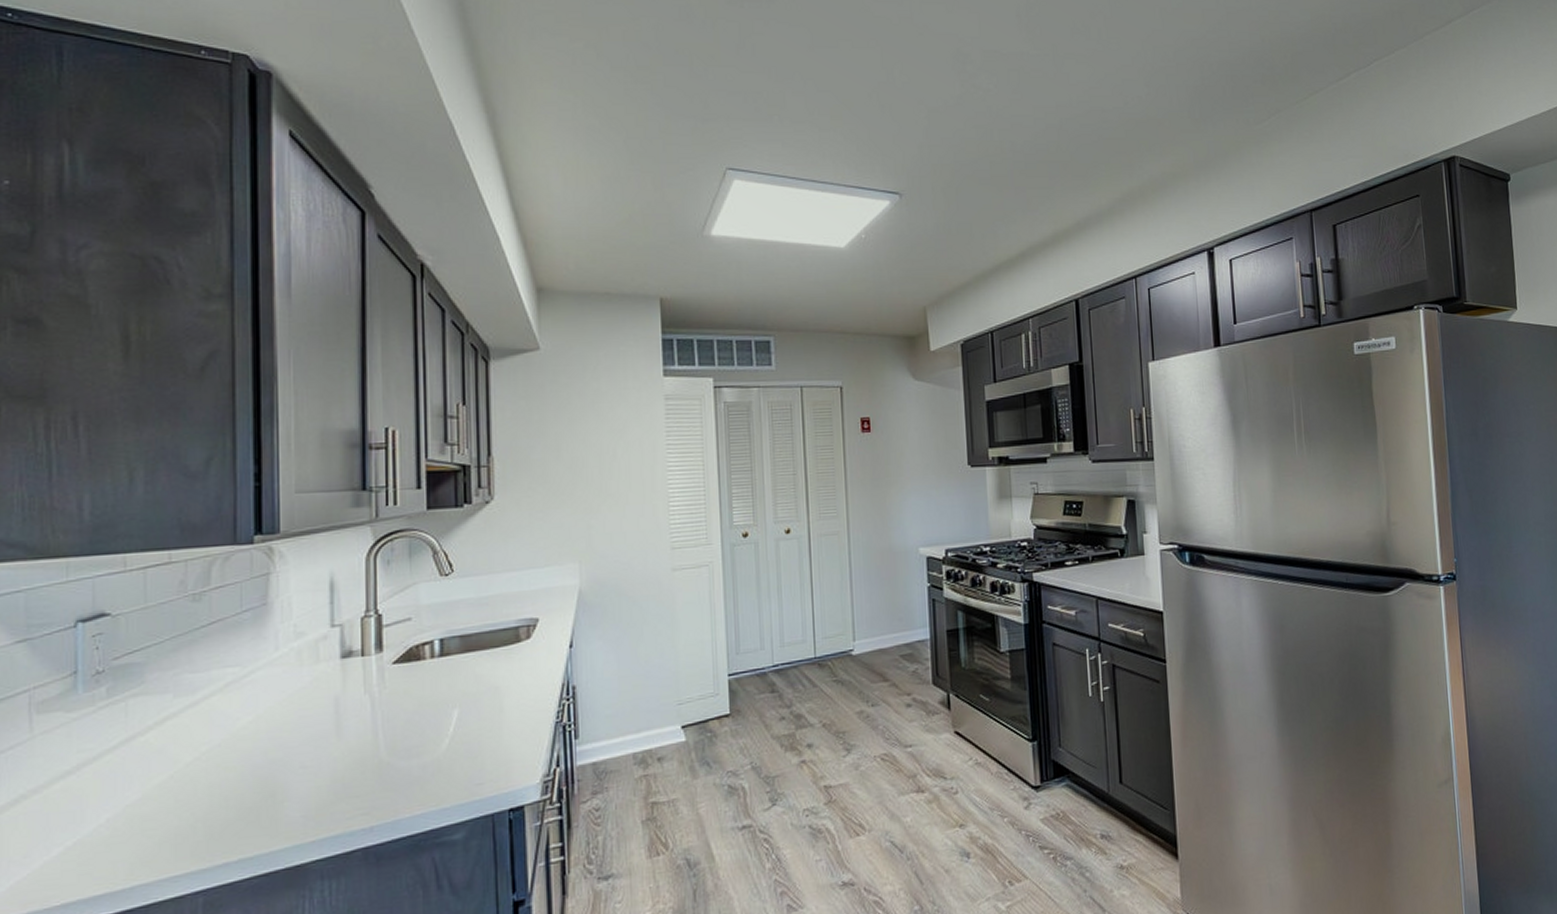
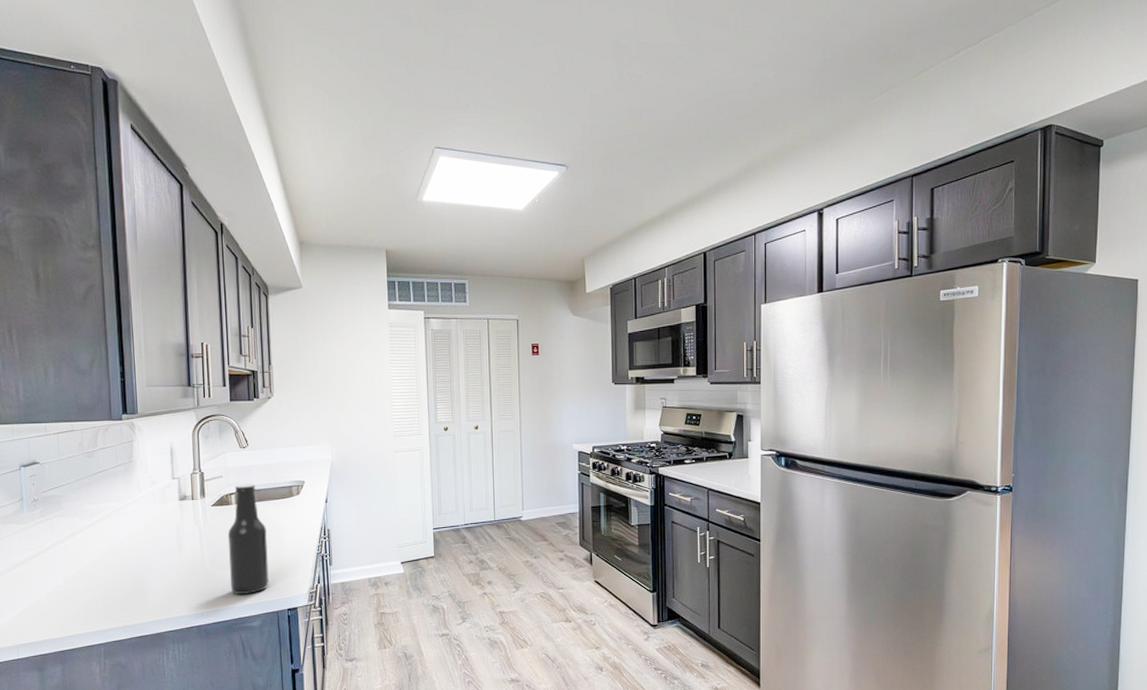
beer bottle: none [416,627,480,795] -> present [227,484,269,595]

